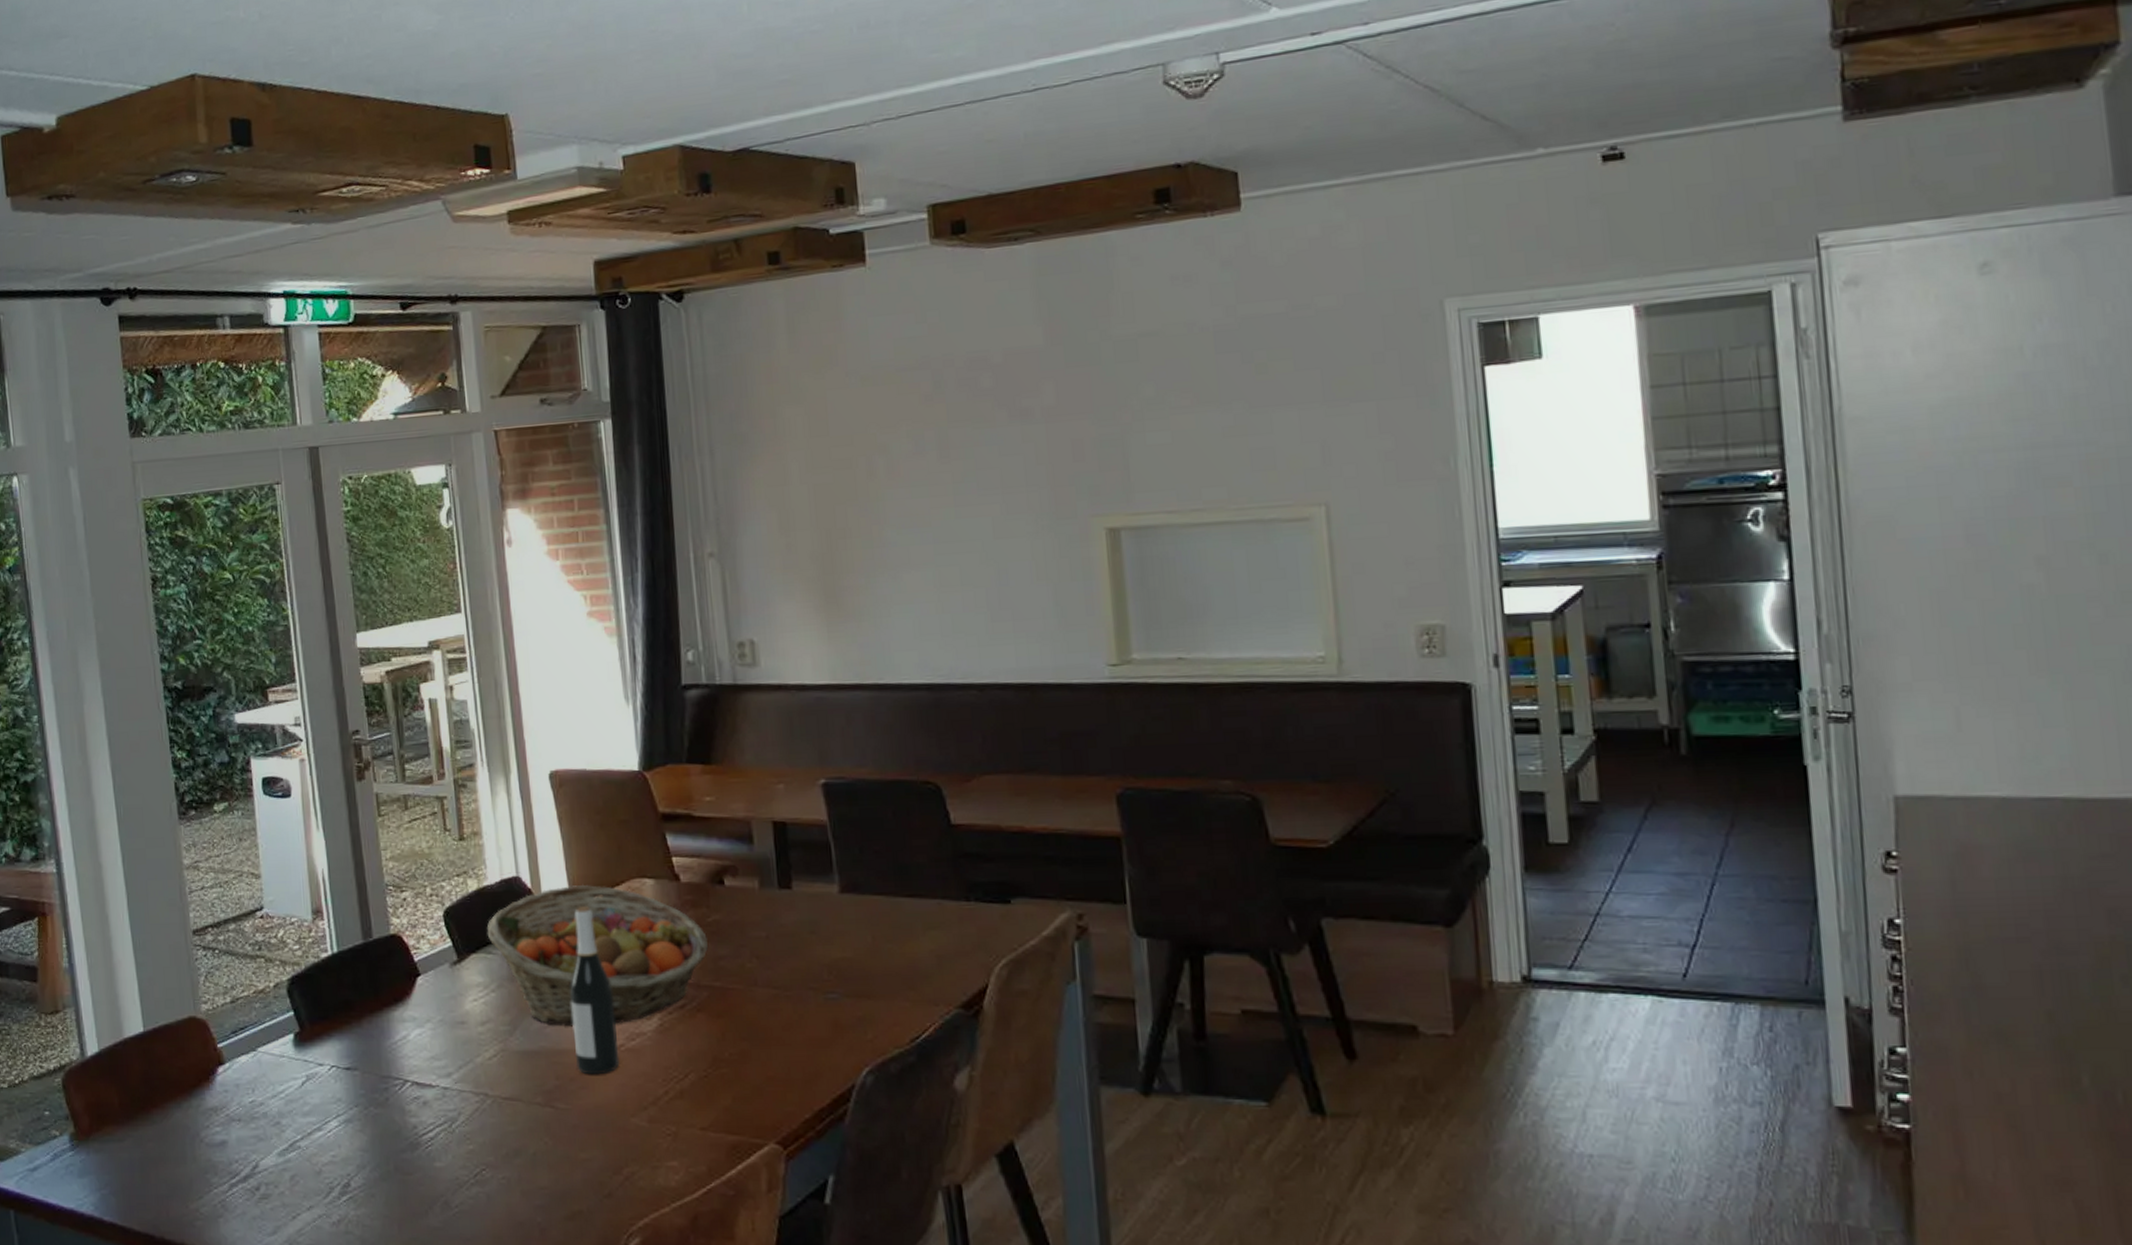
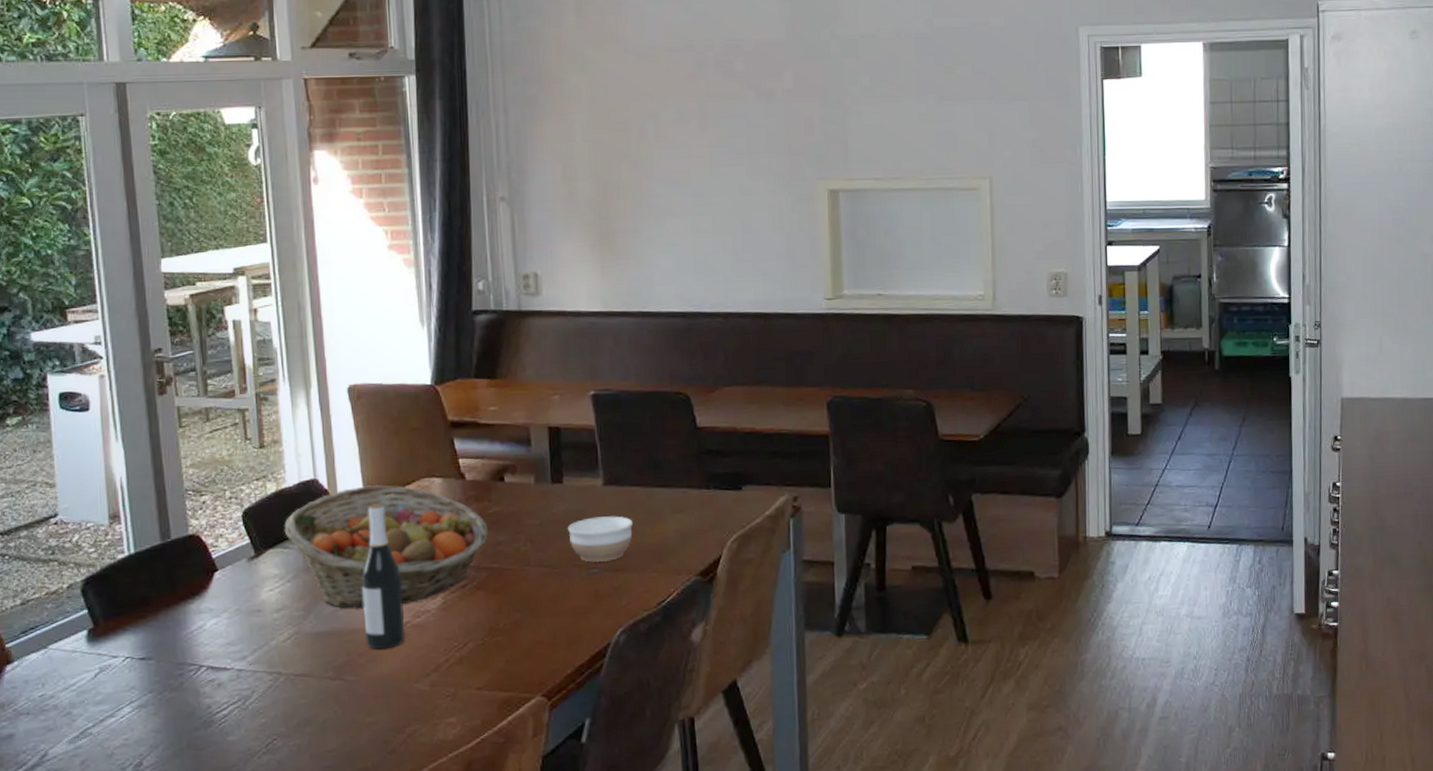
bowl: none [798,930,878,987] -> present [567,516,634,563]

